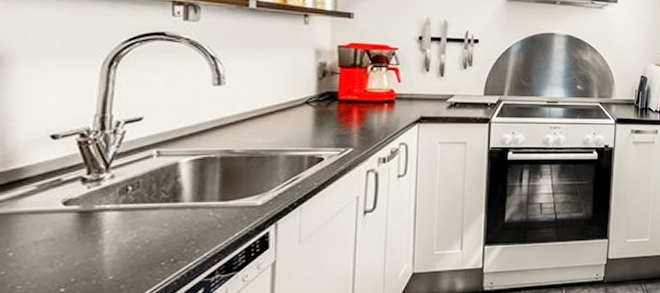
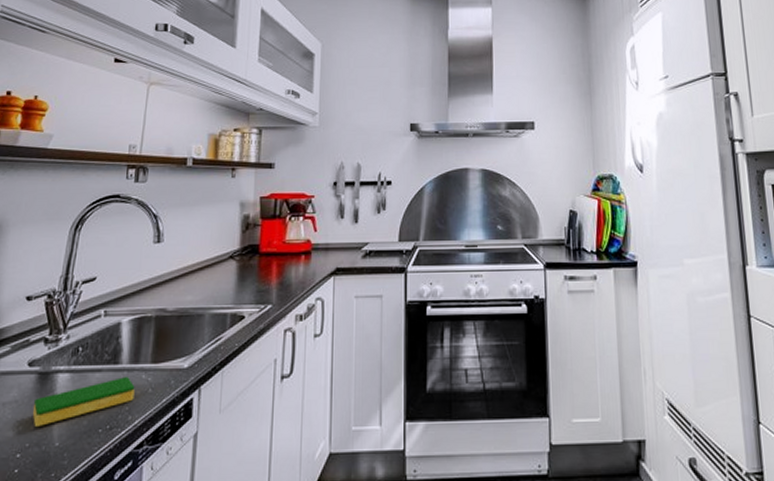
dish sponge: none [75,214,201,262] -> present [32,377,135,426]

